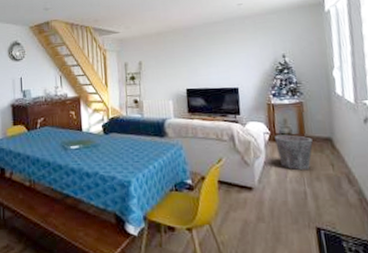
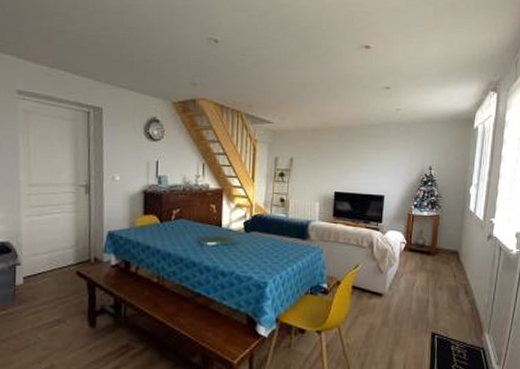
waste bin: present [275,134,313,171] -> none [409,245,442,280]

